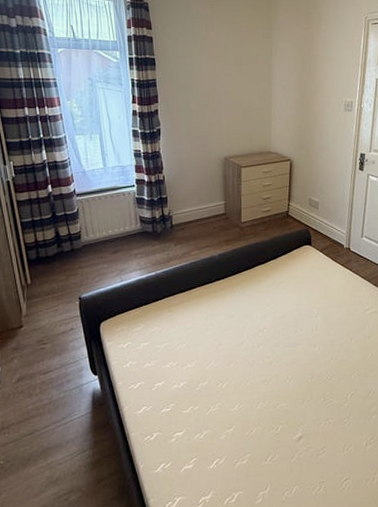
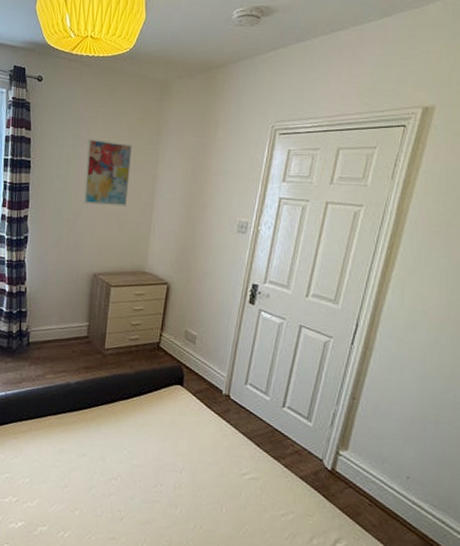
wall art: none [207,34,249,96] -> present [83,138,133,207]

